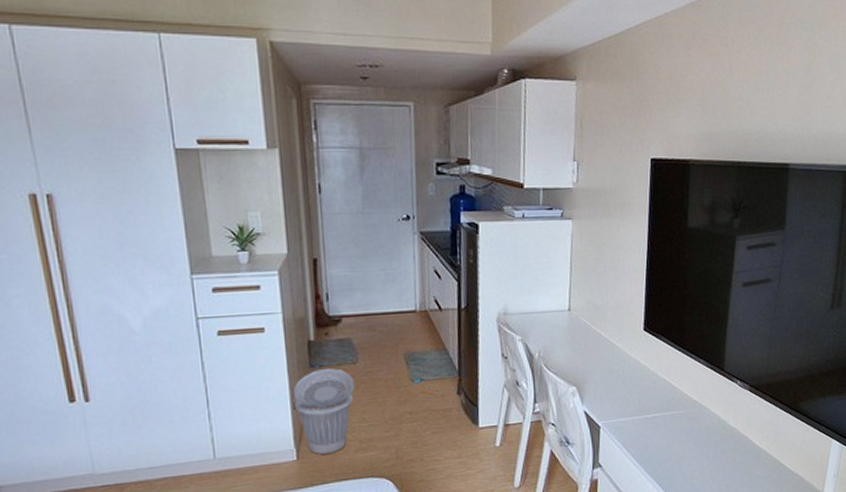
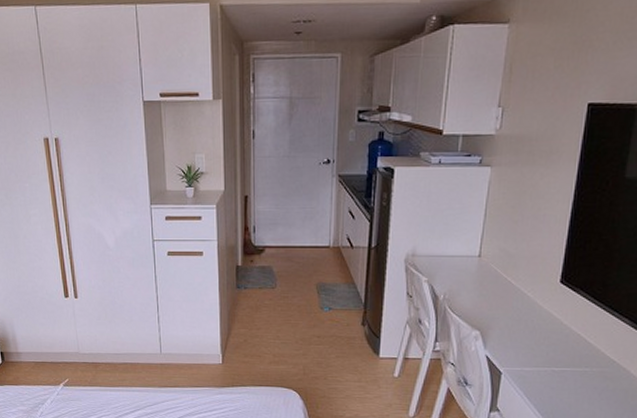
laundry basket: present [293,368,355,455] -> none [222,290,272,363]

